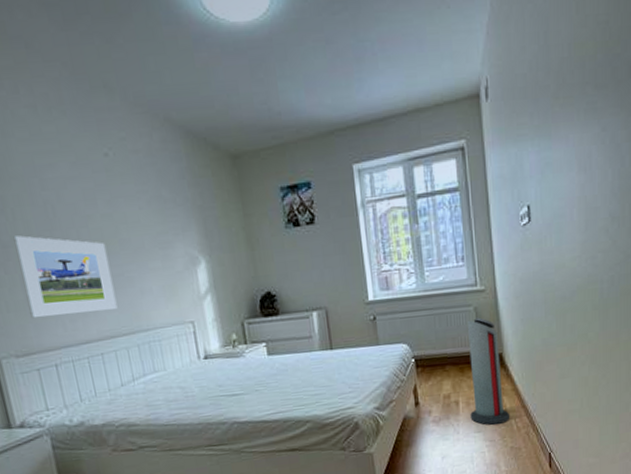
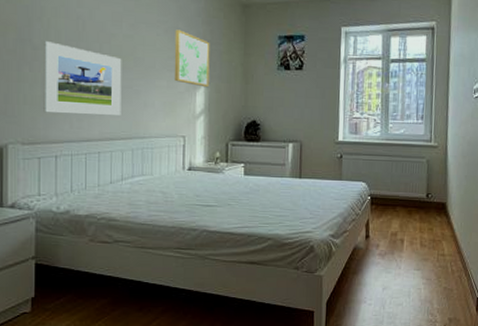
wall art: none [158,198,210,262] -> present [174,29,210,88]
air purifier: present [468,317,511,425] -> none [412,169,447,265]

